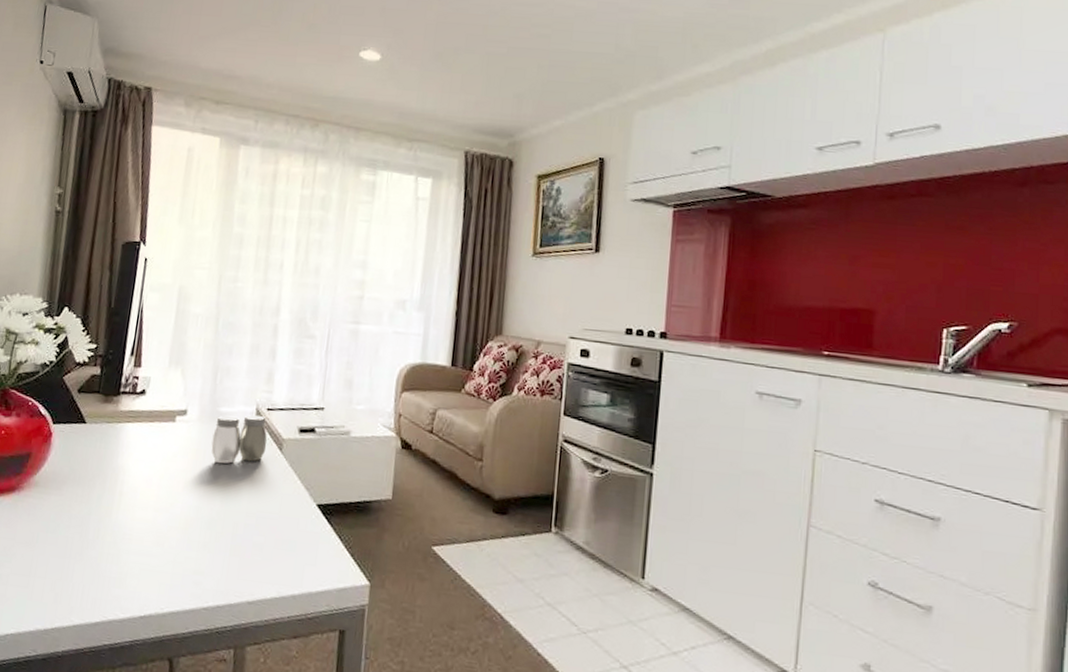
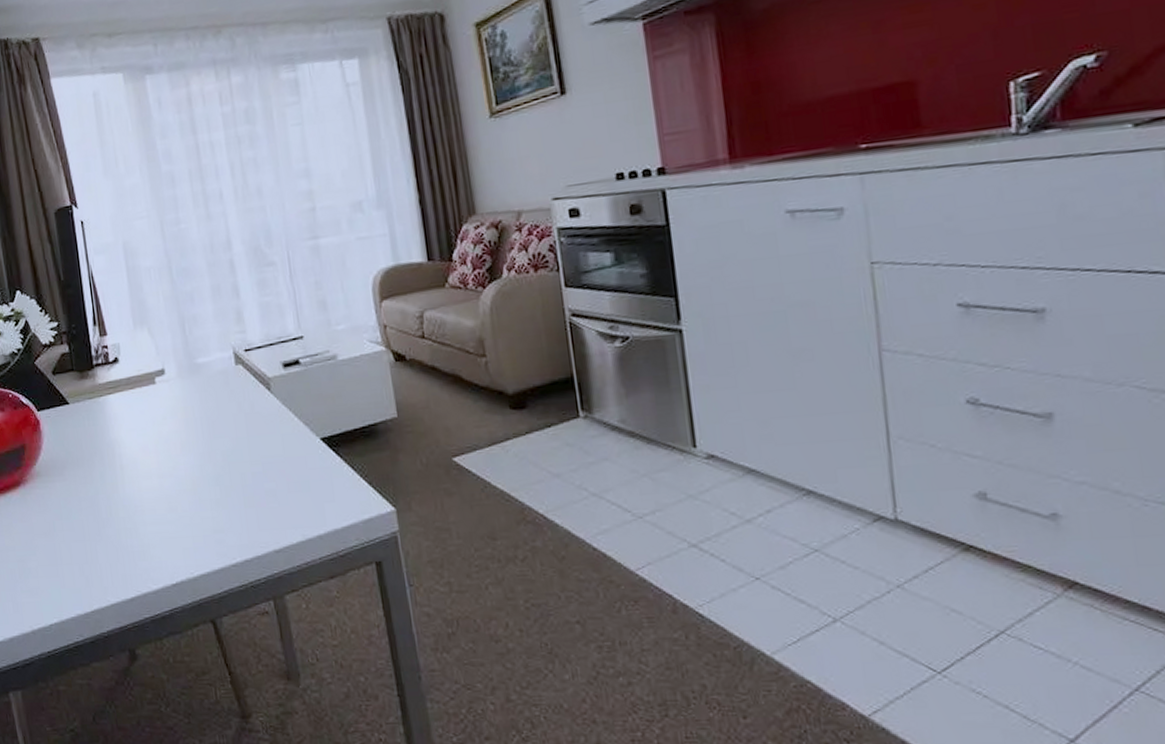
salt and pepper shaker: present [211,415,267,464] -> none [196,359,254,416]

